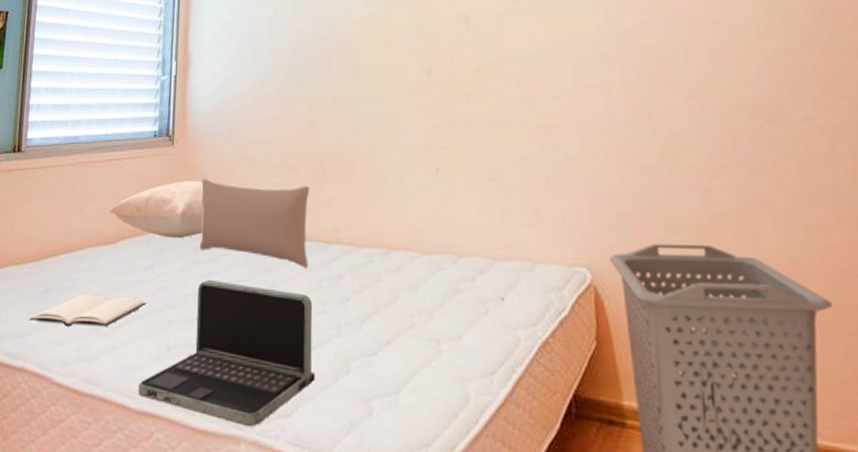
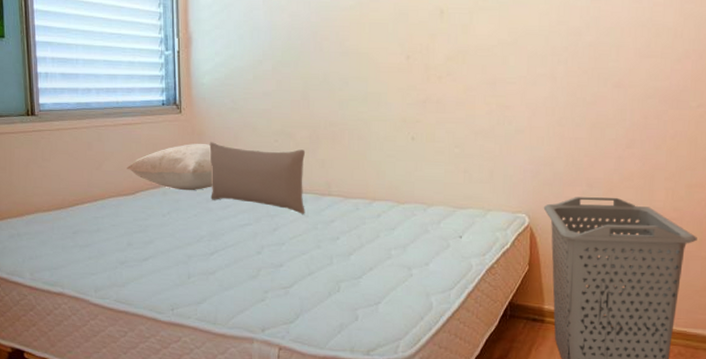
book: present [29,293,147,326] -> none [62,235,167,260]
laptop: present [138,280,316,427] -> none [166,224,313,331]

